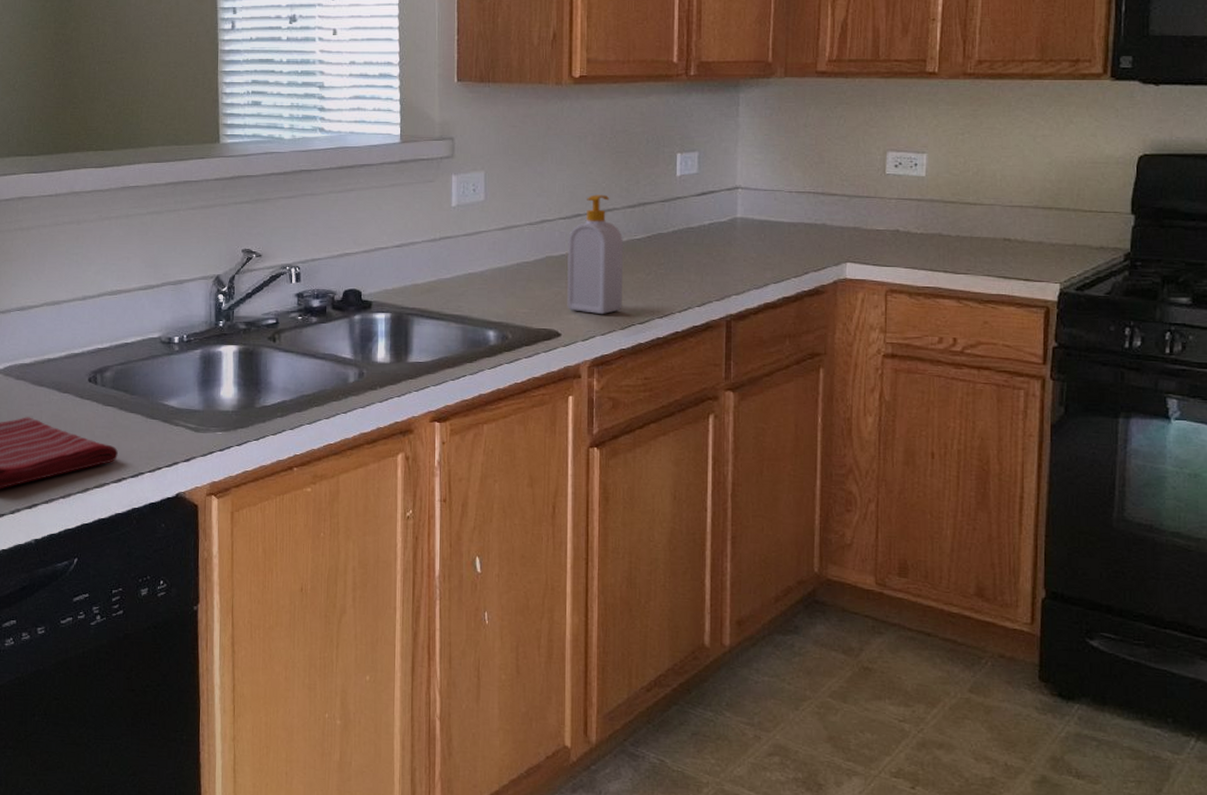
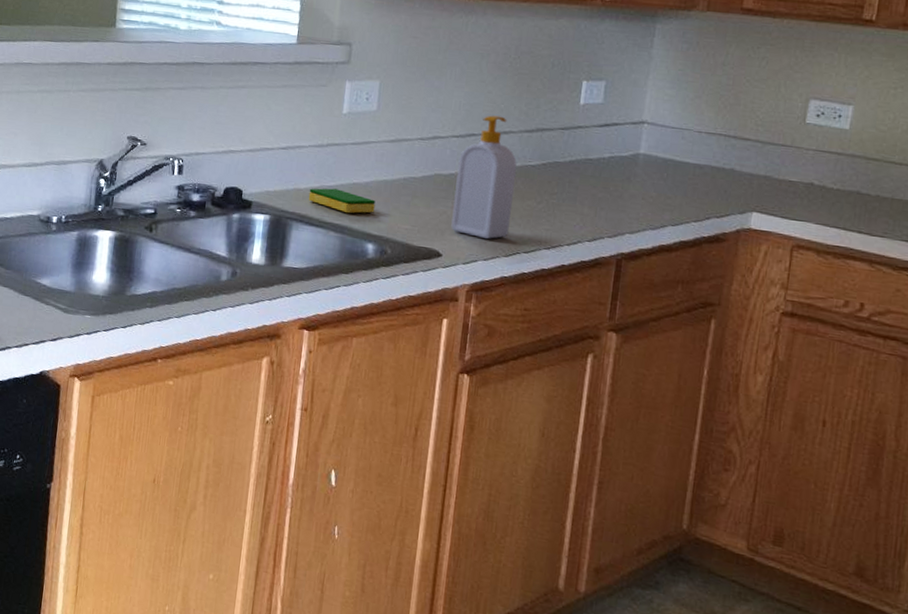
dish sponge: none [426,281,492,304] -> present [308,188,376,214]

